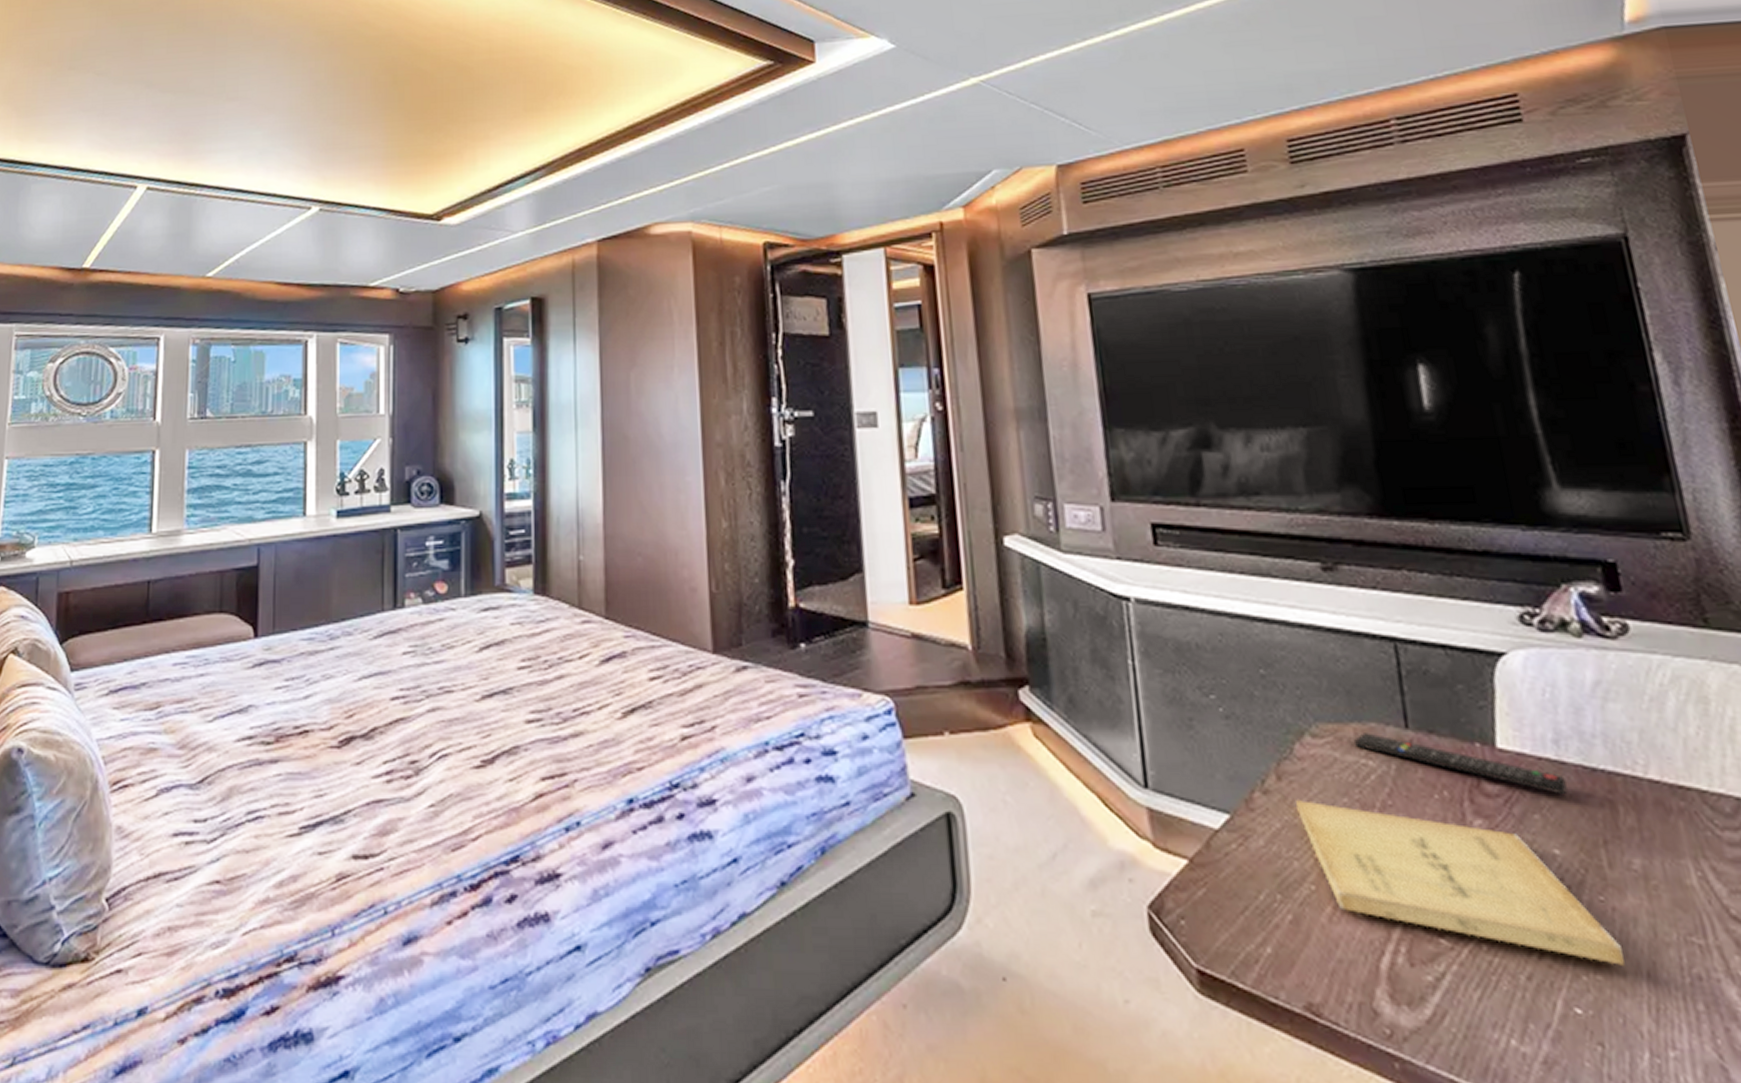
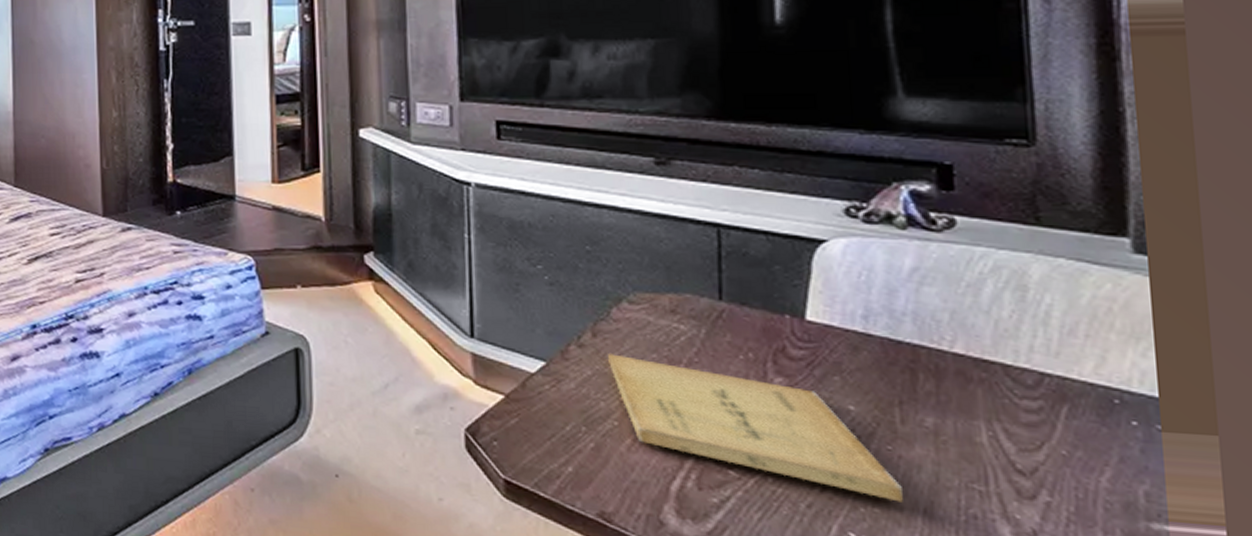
remote control: present [1353,733,1568,795] -> none [668,302,870,362]

